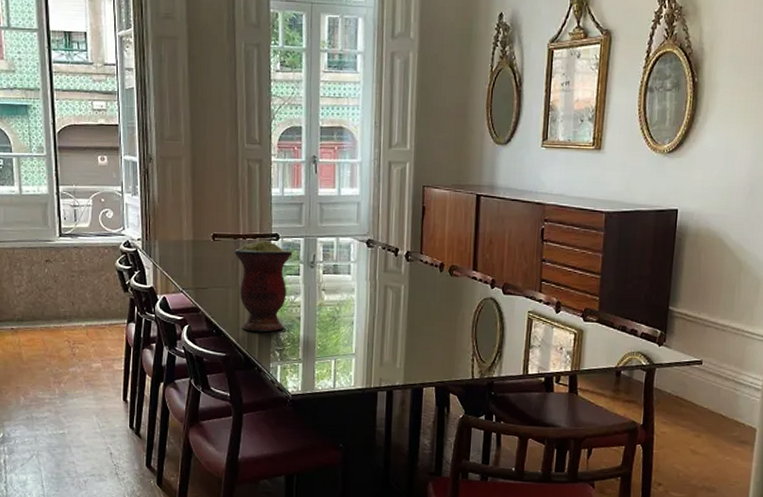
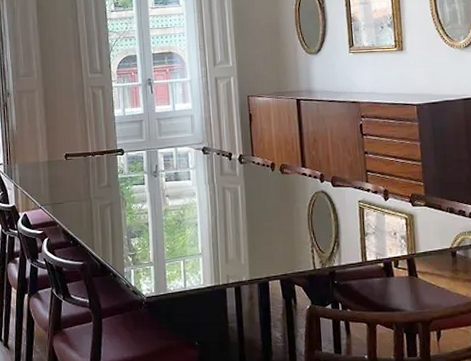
vase: present [234,240,293,332] -> none [85,156,137,239]

